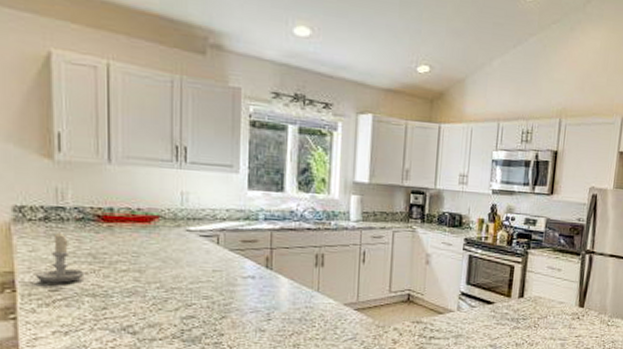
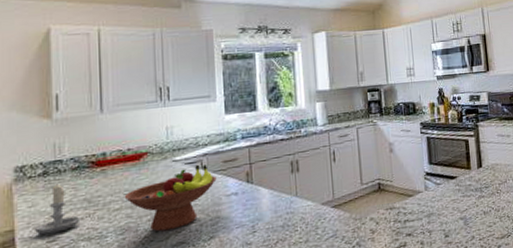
fruit bowl: none [132,239,233,302] -> present [124,164,217,232]

